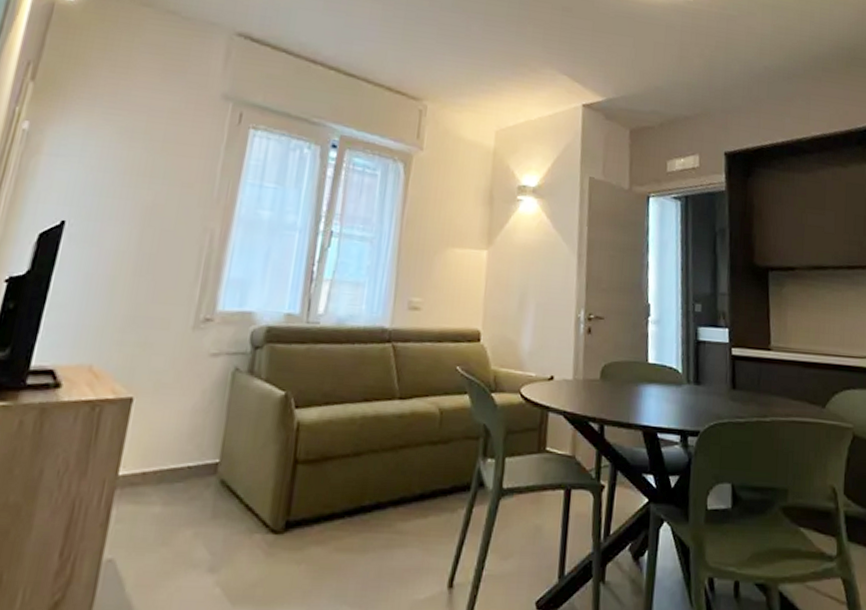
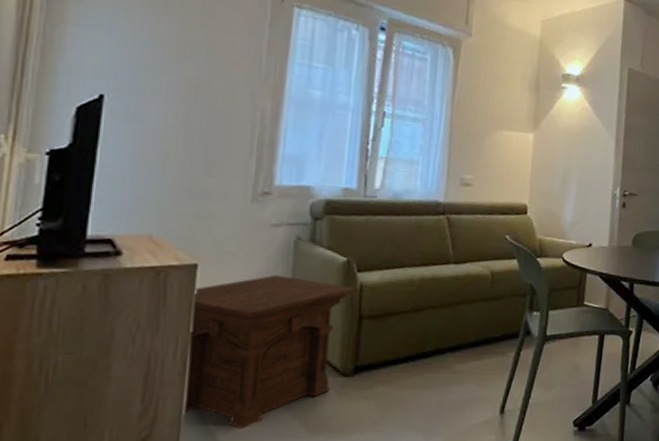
side table: none [101,410,293,595] -> present [183,274,356,429]

